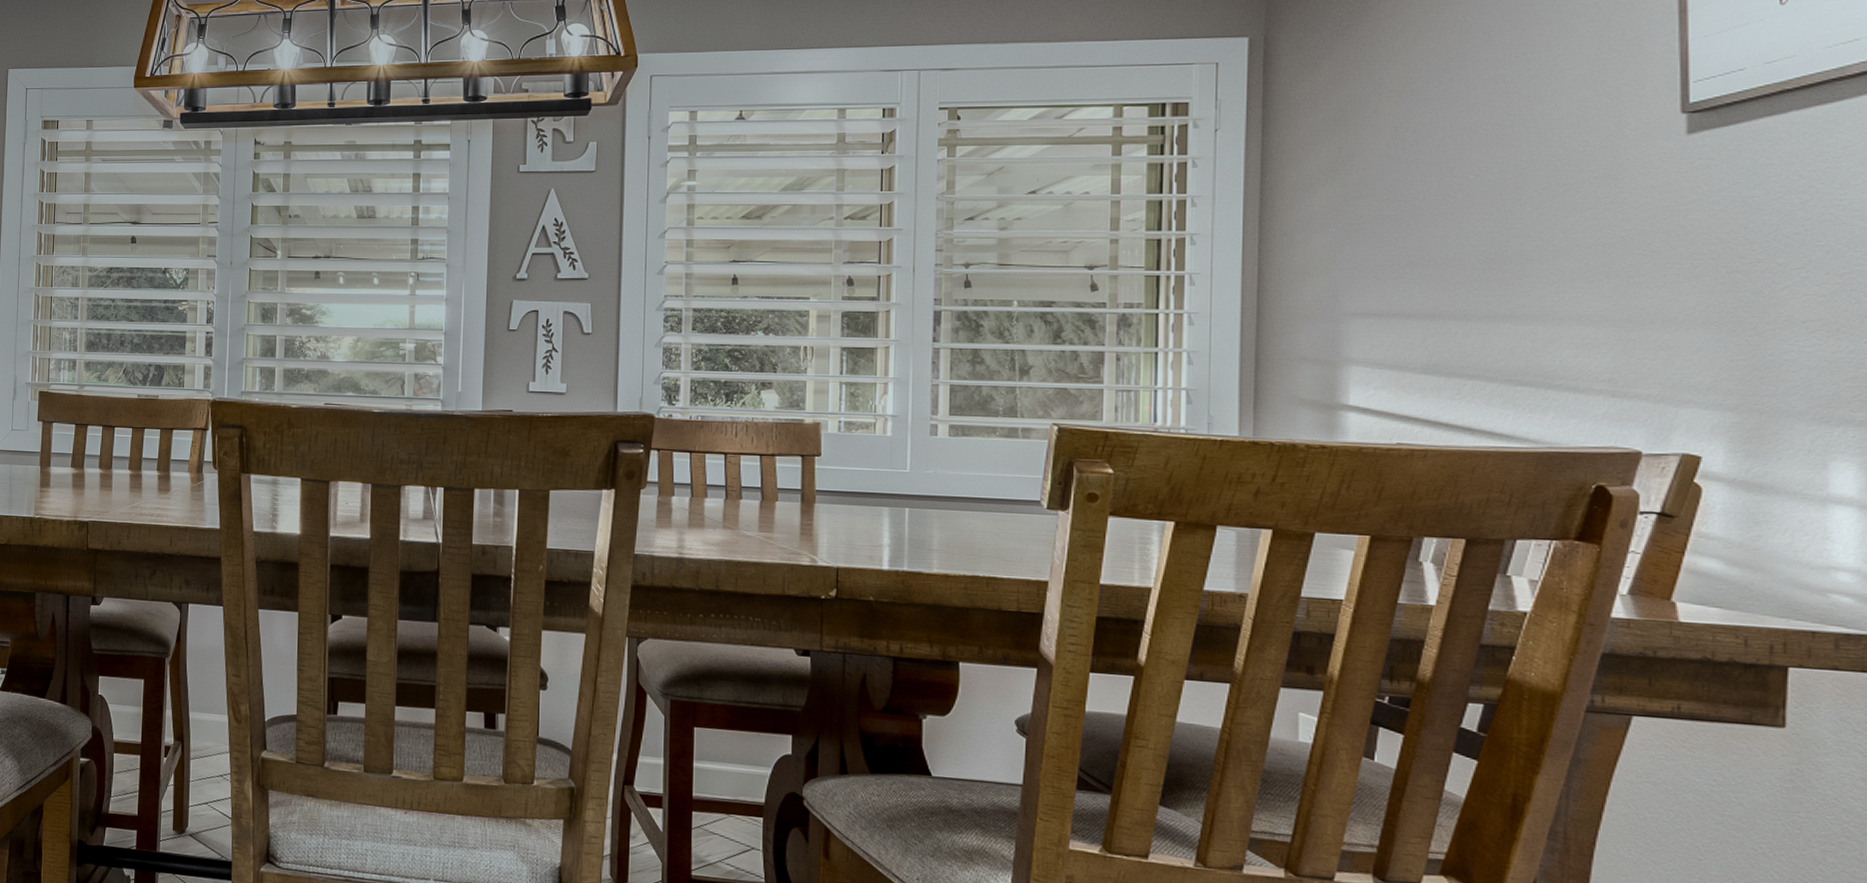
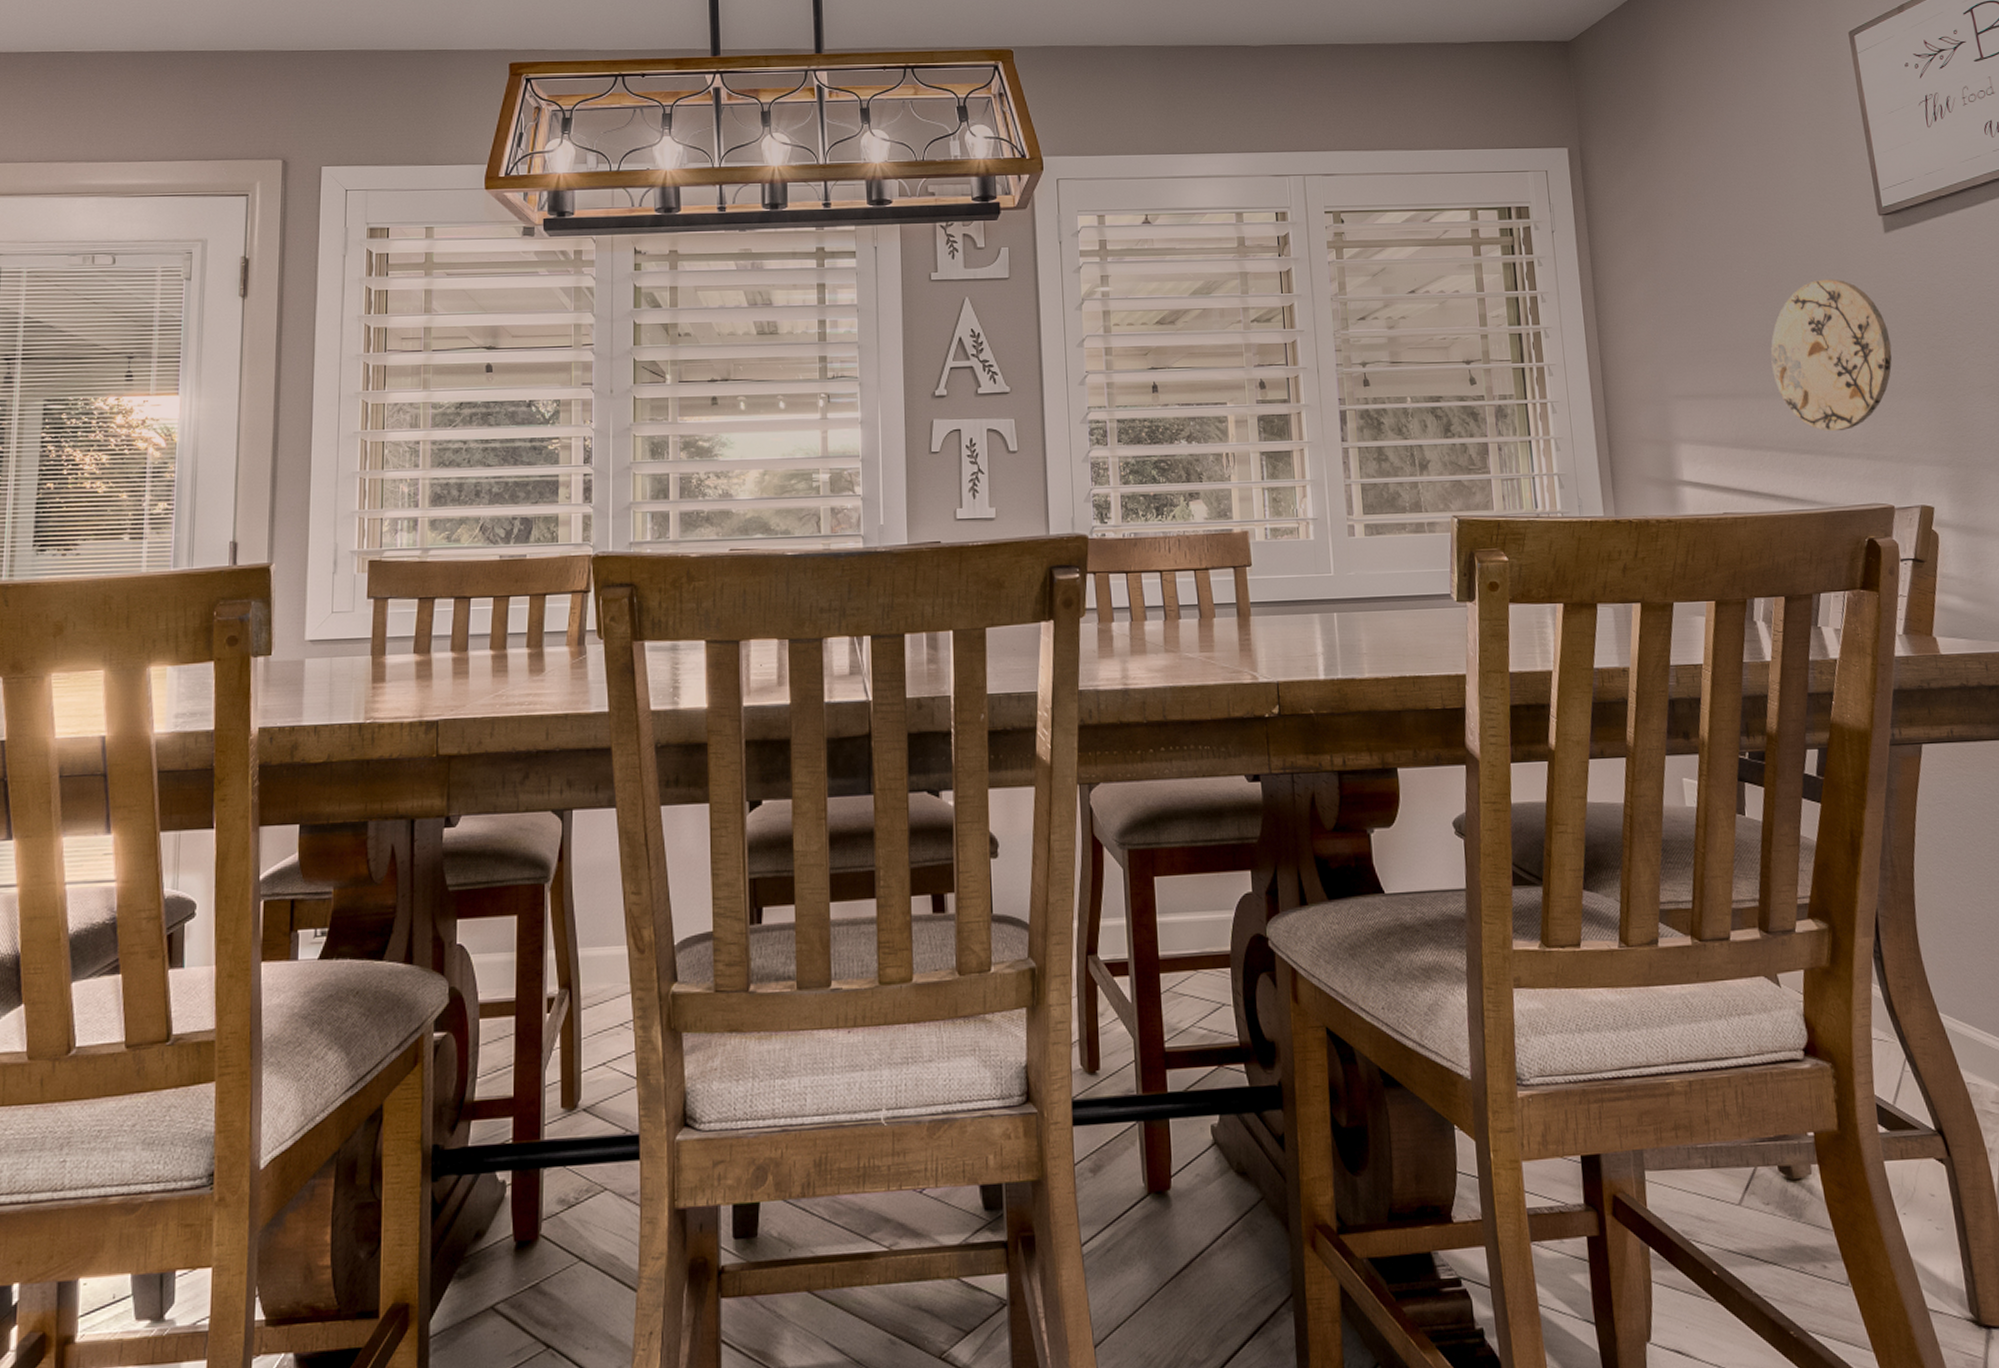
decorative plate: none [1491,187,1672,363] -> present [1770,279,1892,432]

